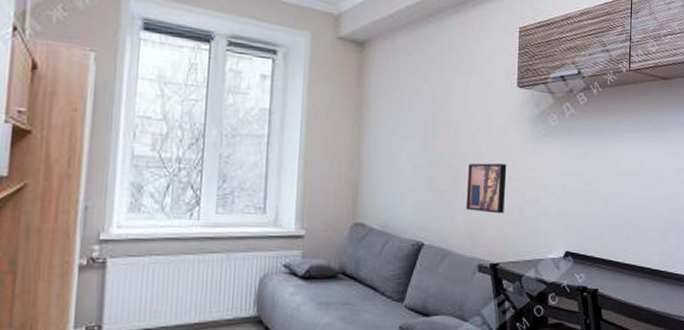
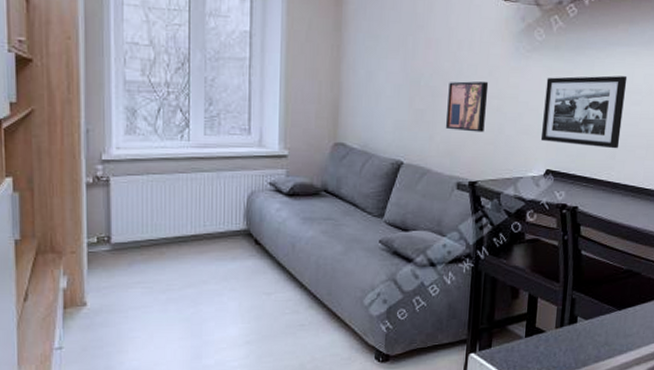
picture frame: none [558,160,636,231] -> present [540,75,628,149]

